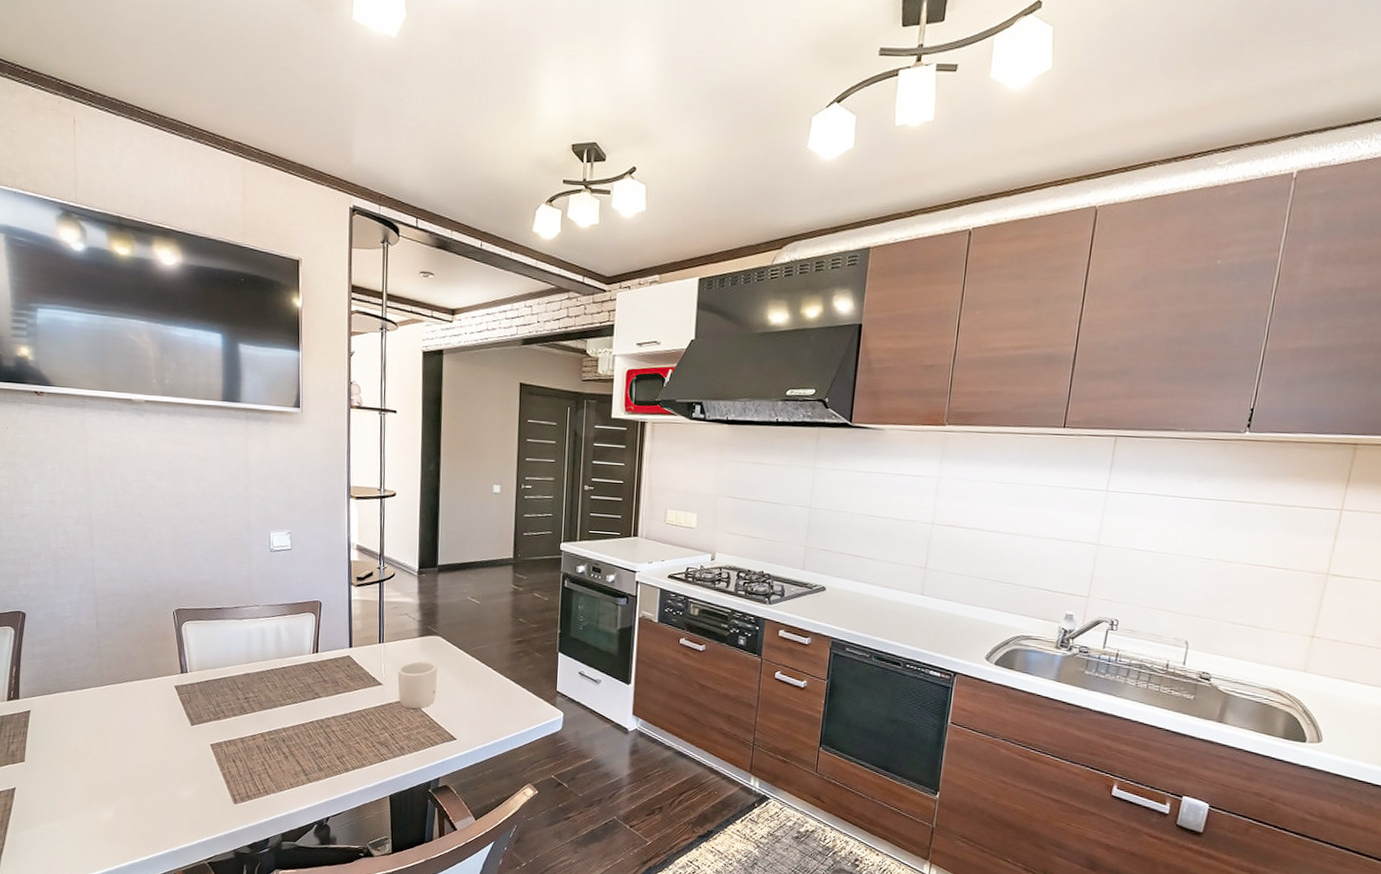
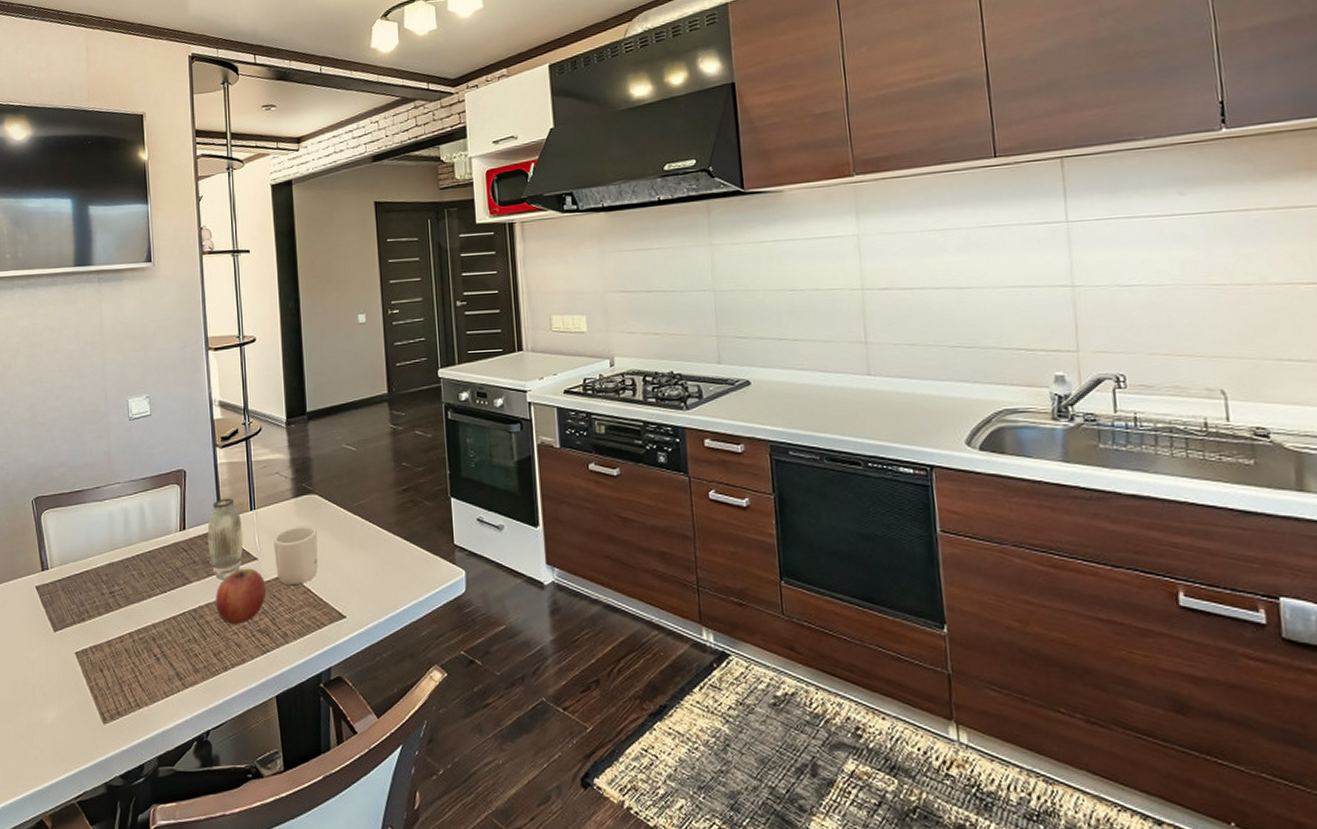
vase: none [338,630,371,698] -> present [207,498,244,580]
fruit: none [341,690,388,736] -> present [215,568,266,624]

